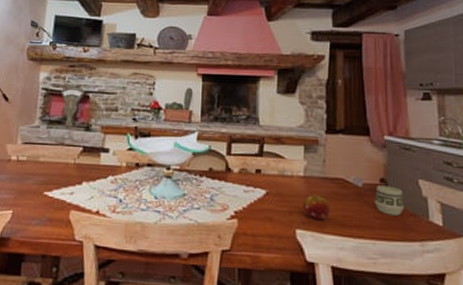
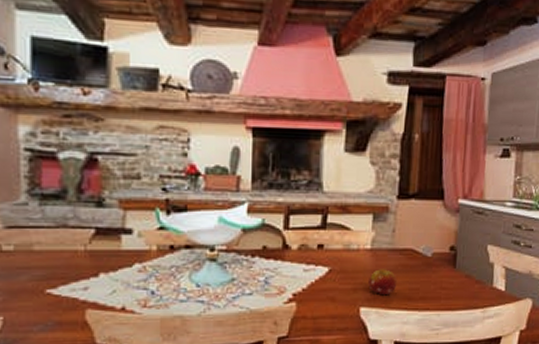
cup: present [374,185,404,216] -> none [442,254,472,284]

